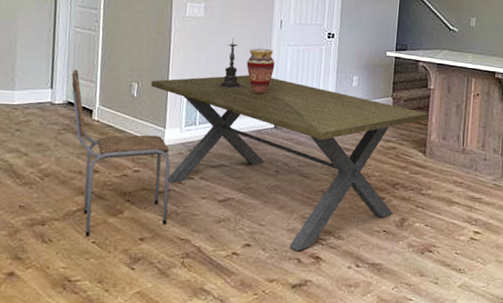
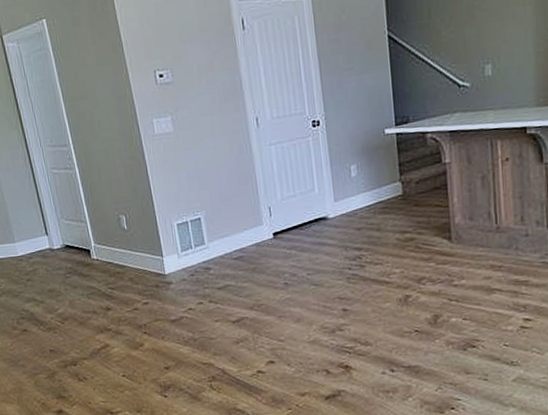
dining chair: present [71,70,171,236] -> none [61,212,187,371]
dining table: present [150,74,429,251] -> none [137,183,448,363]
candle holder: present [215,37,248,89] -> none [201,148,236,206]
vase: present [246,48,275,94] -> none [229,152,261,205]

